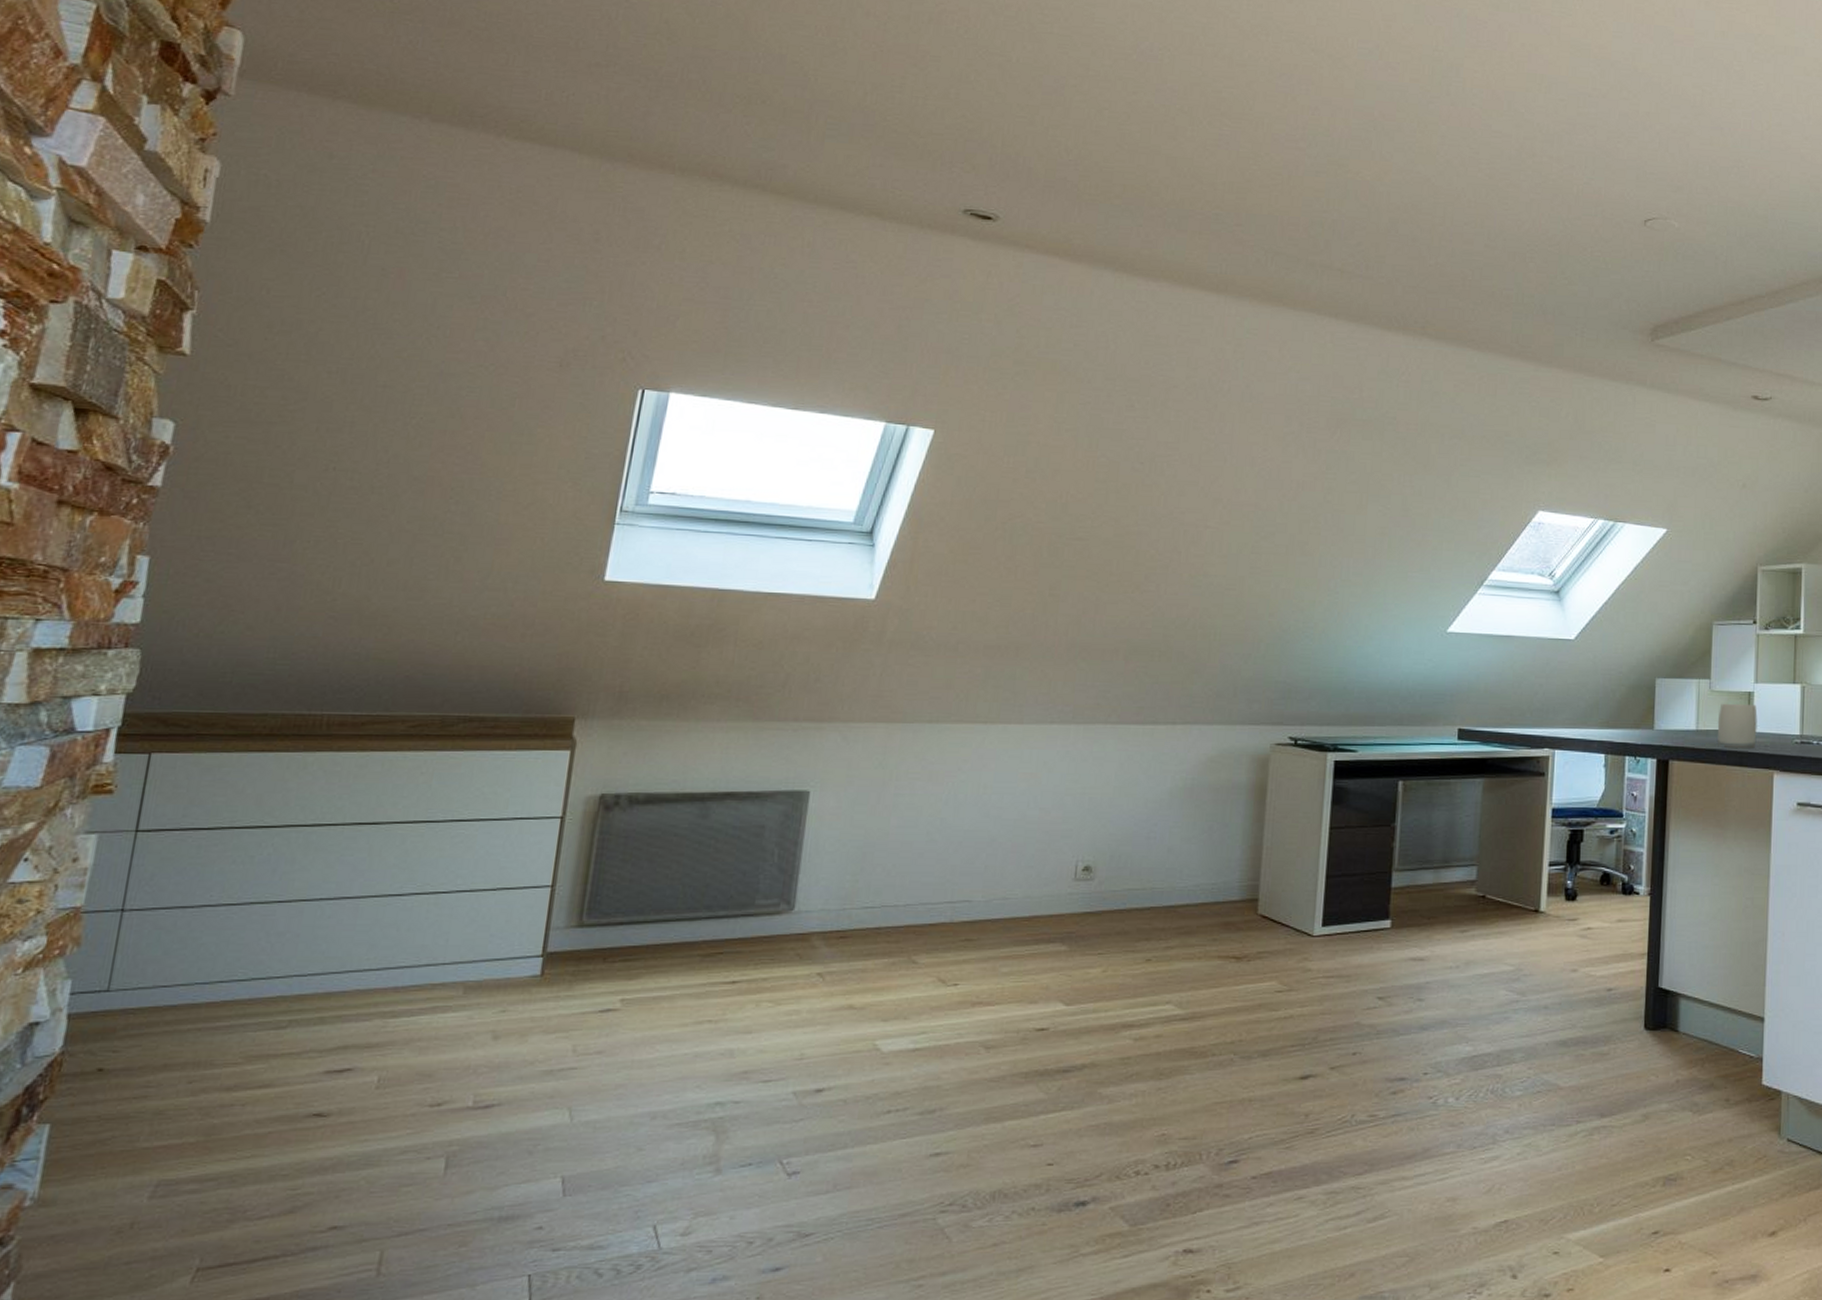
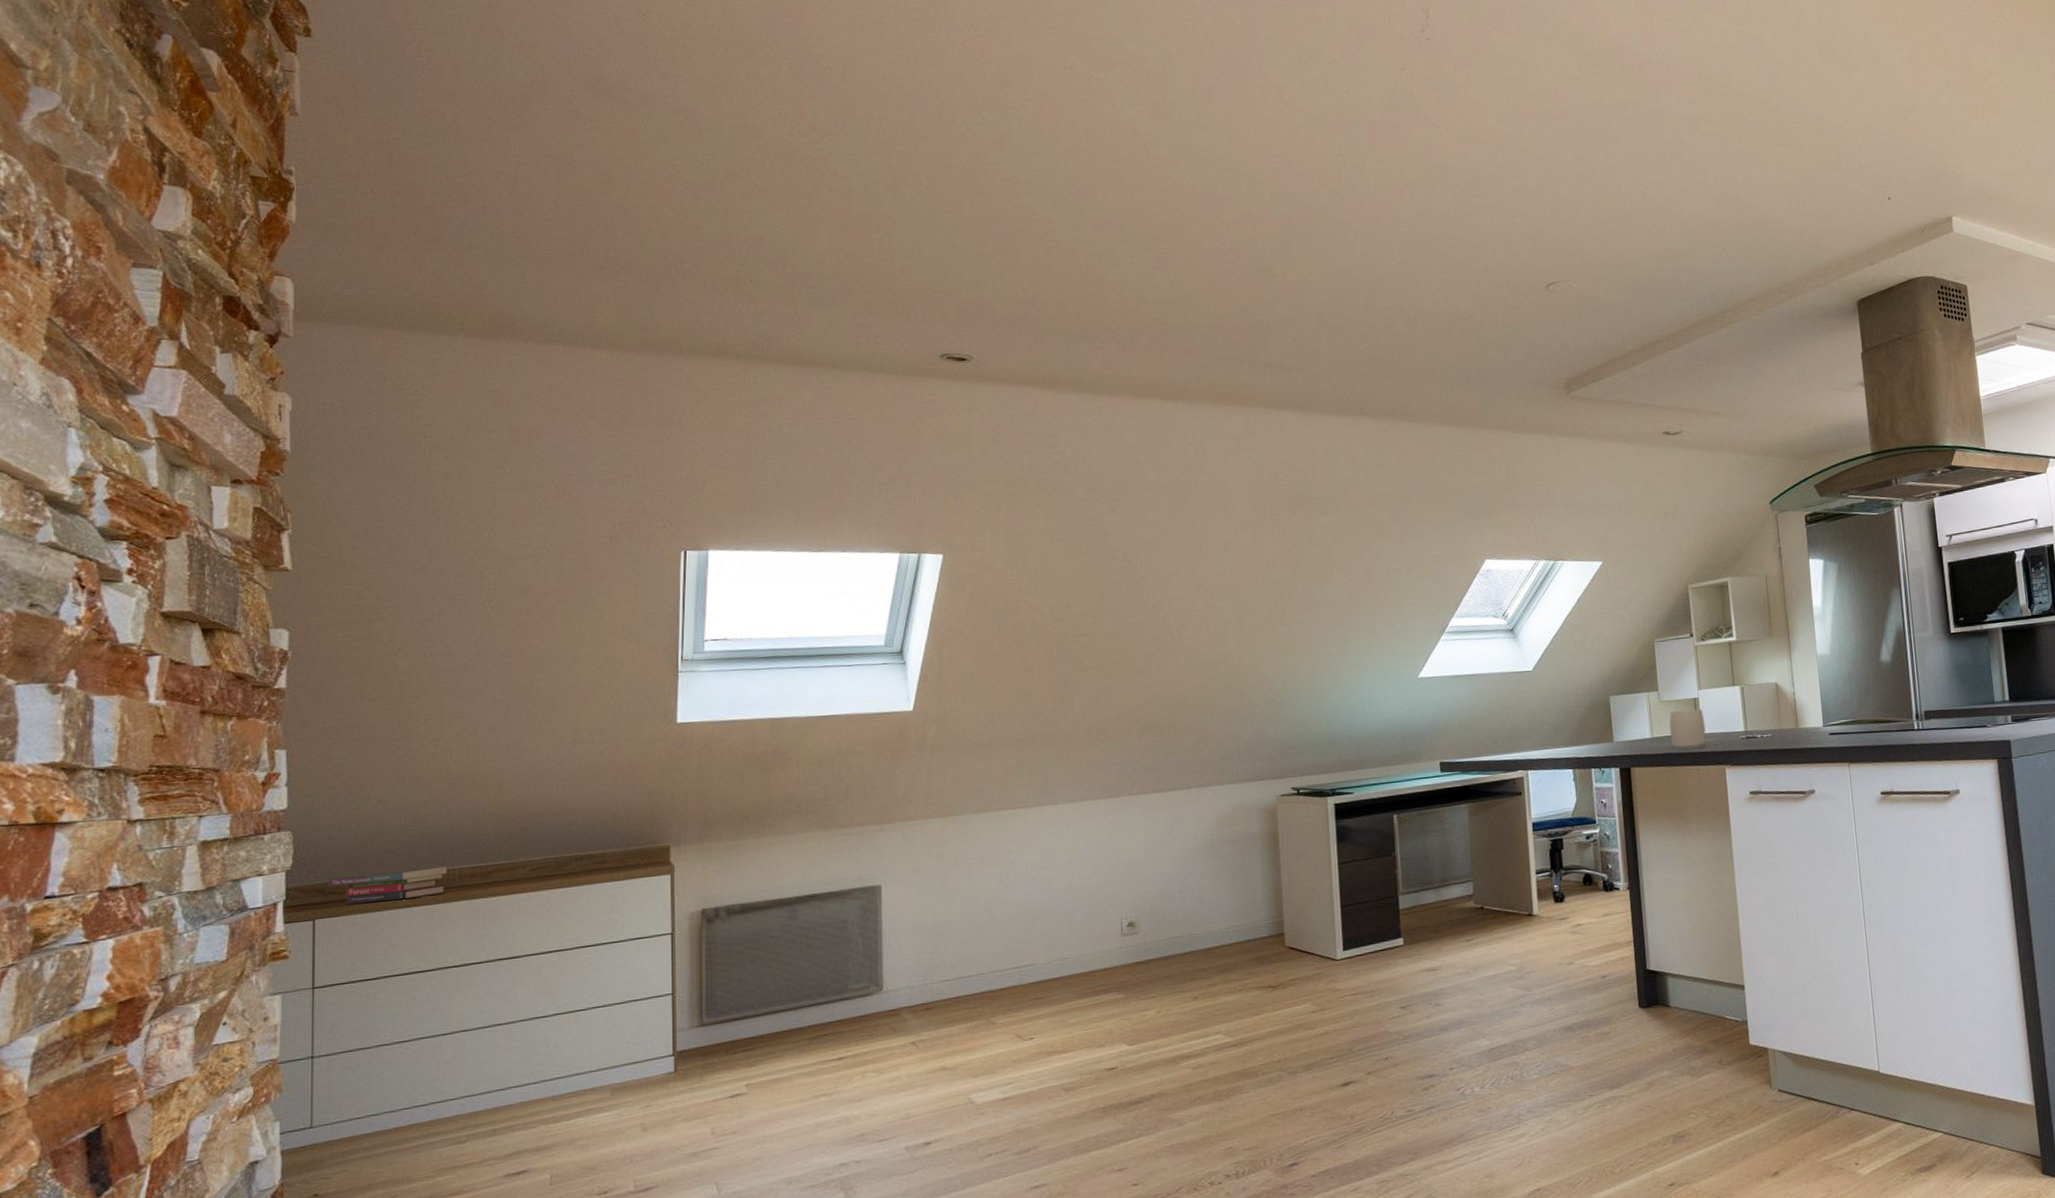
books: none [173,707,314,743] -> present [328,866,447,905]

